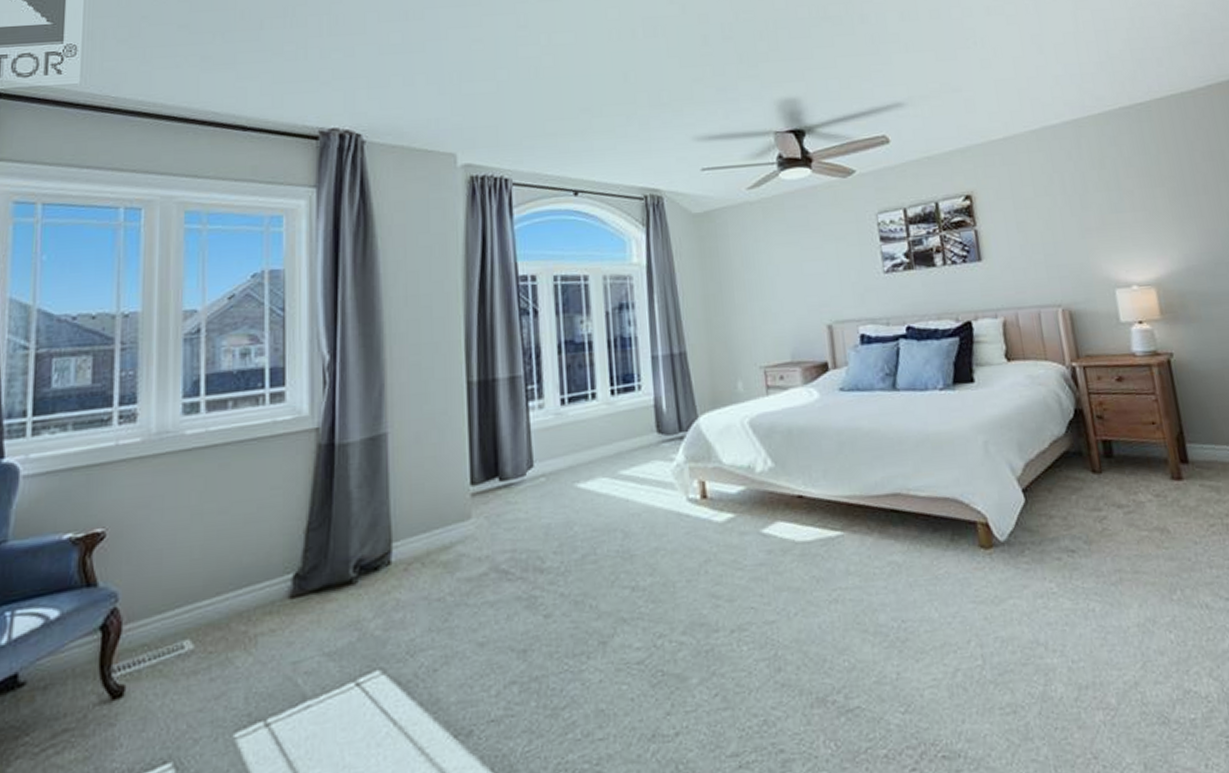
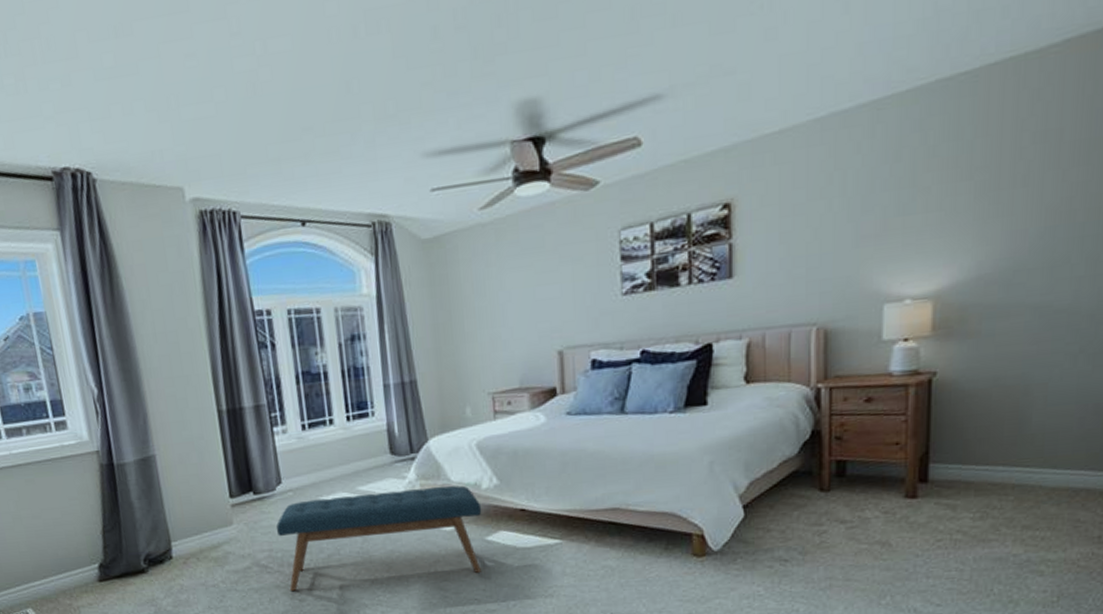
bench: none [522,468,757,604] -> present [276,485,482,591]

